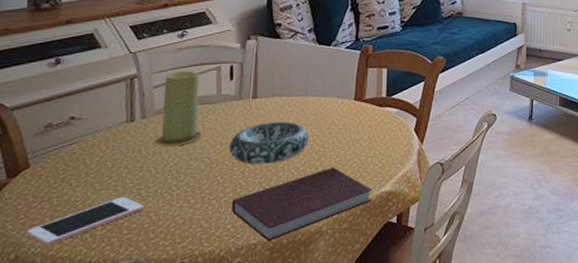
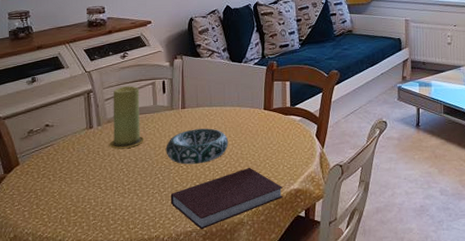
cell phone: present [27,197,145,246] -> none [21,190,104,228]

